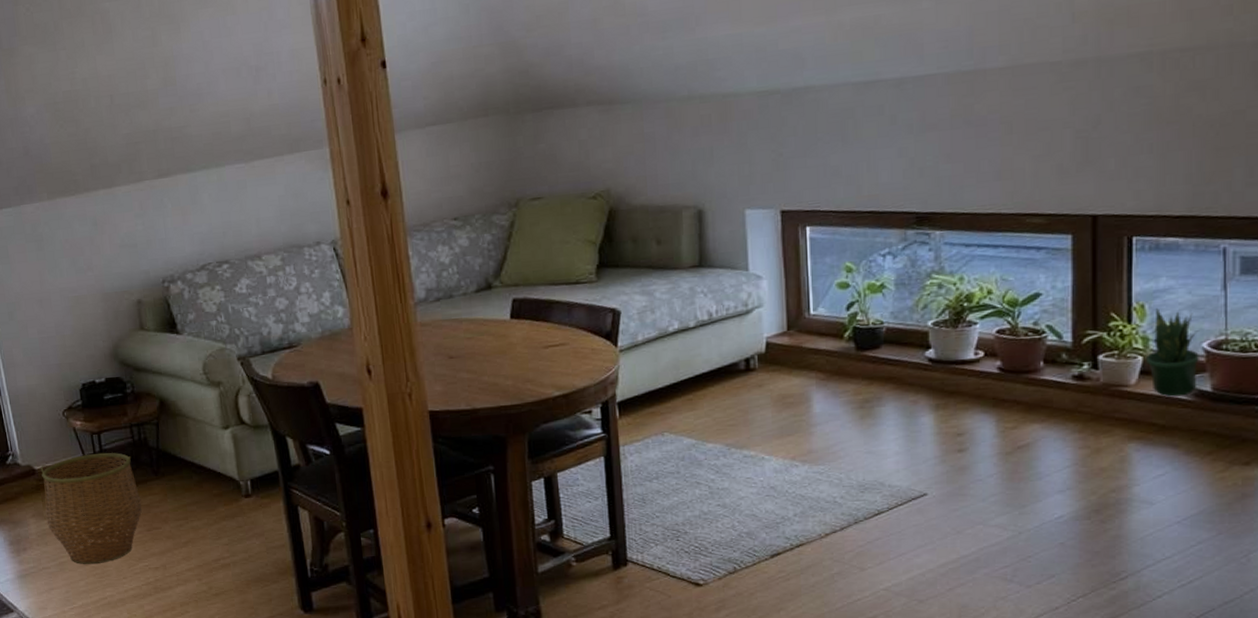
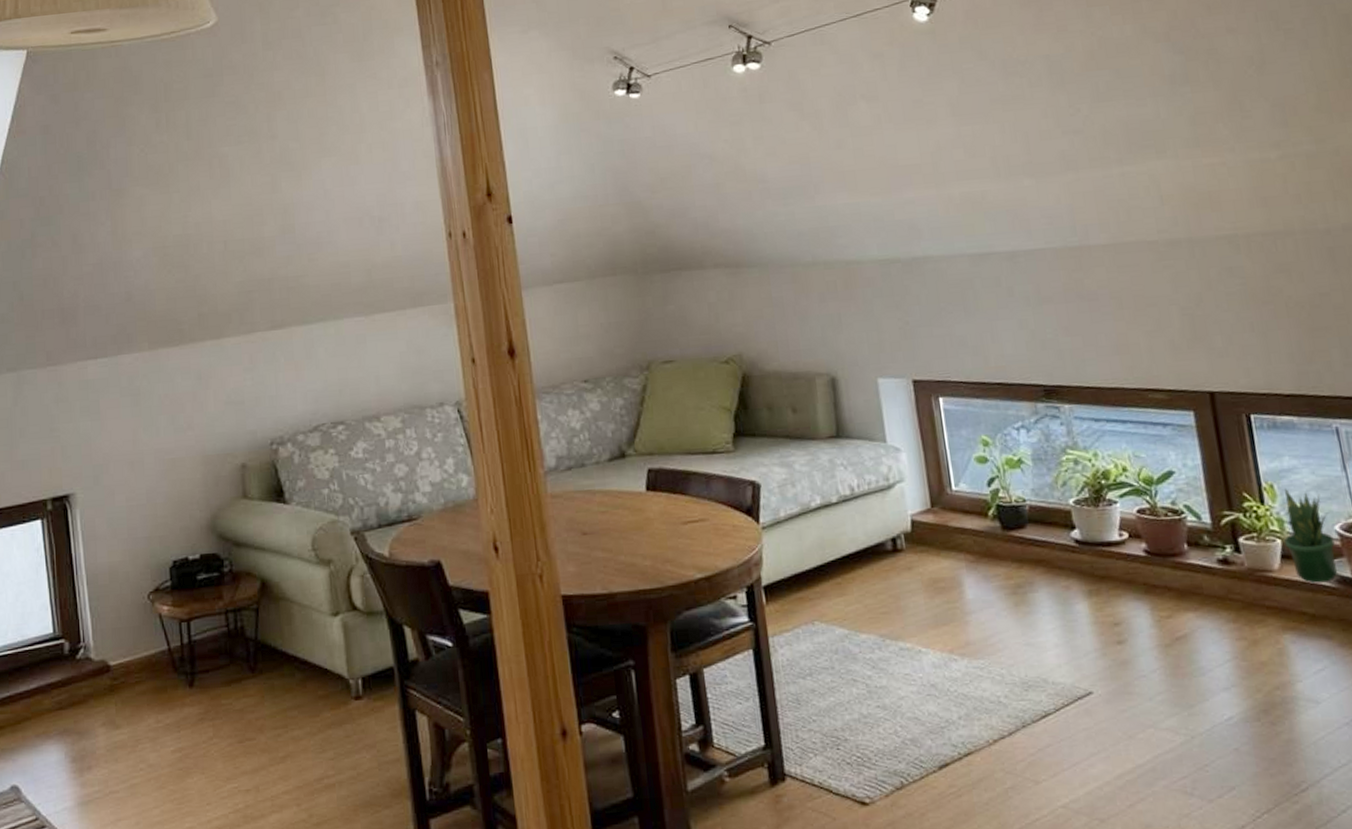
basket: present [40,452,143,564] -> none [117,644,235,787]

